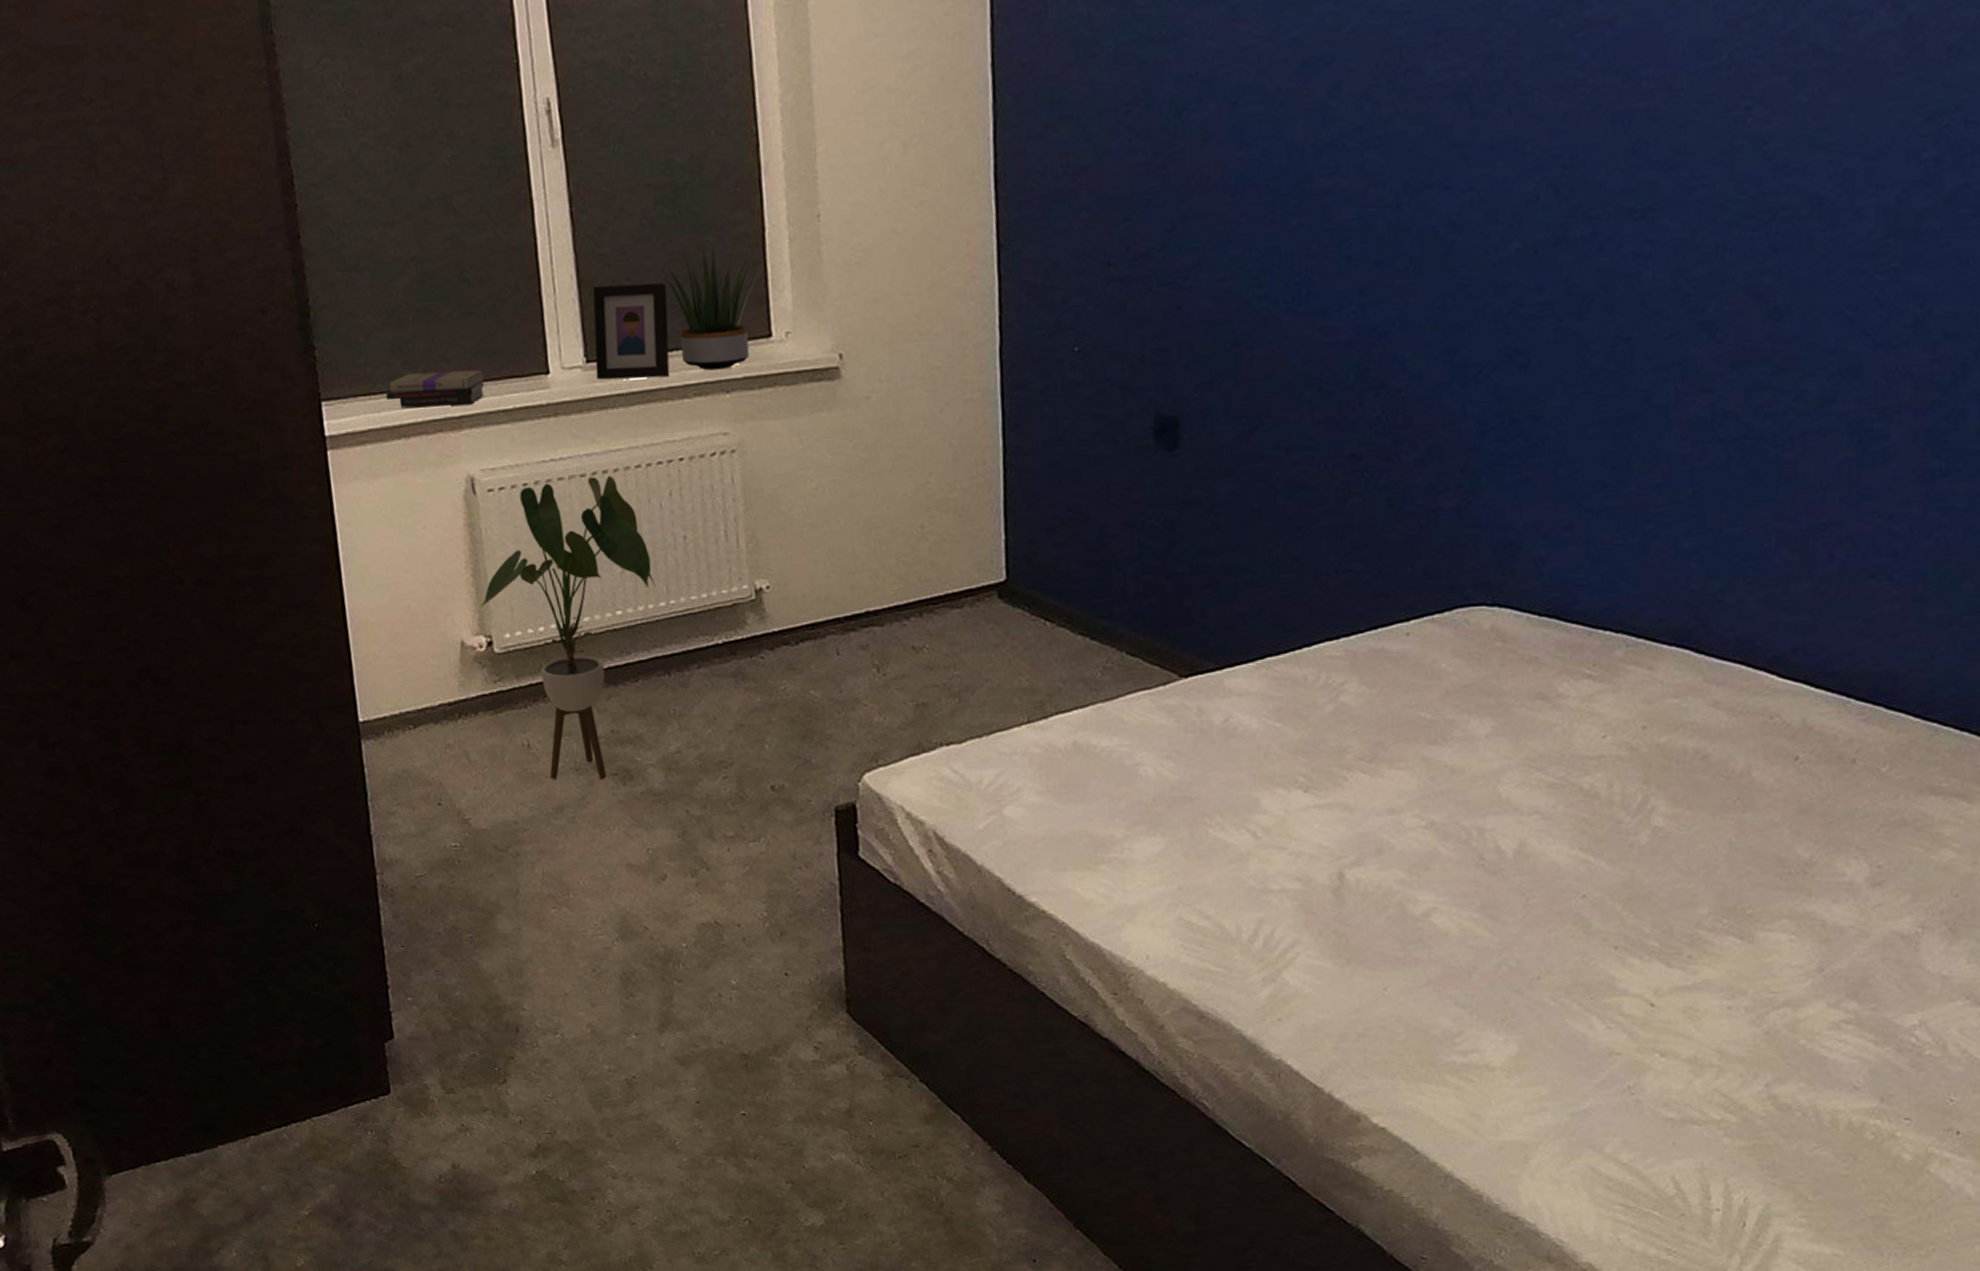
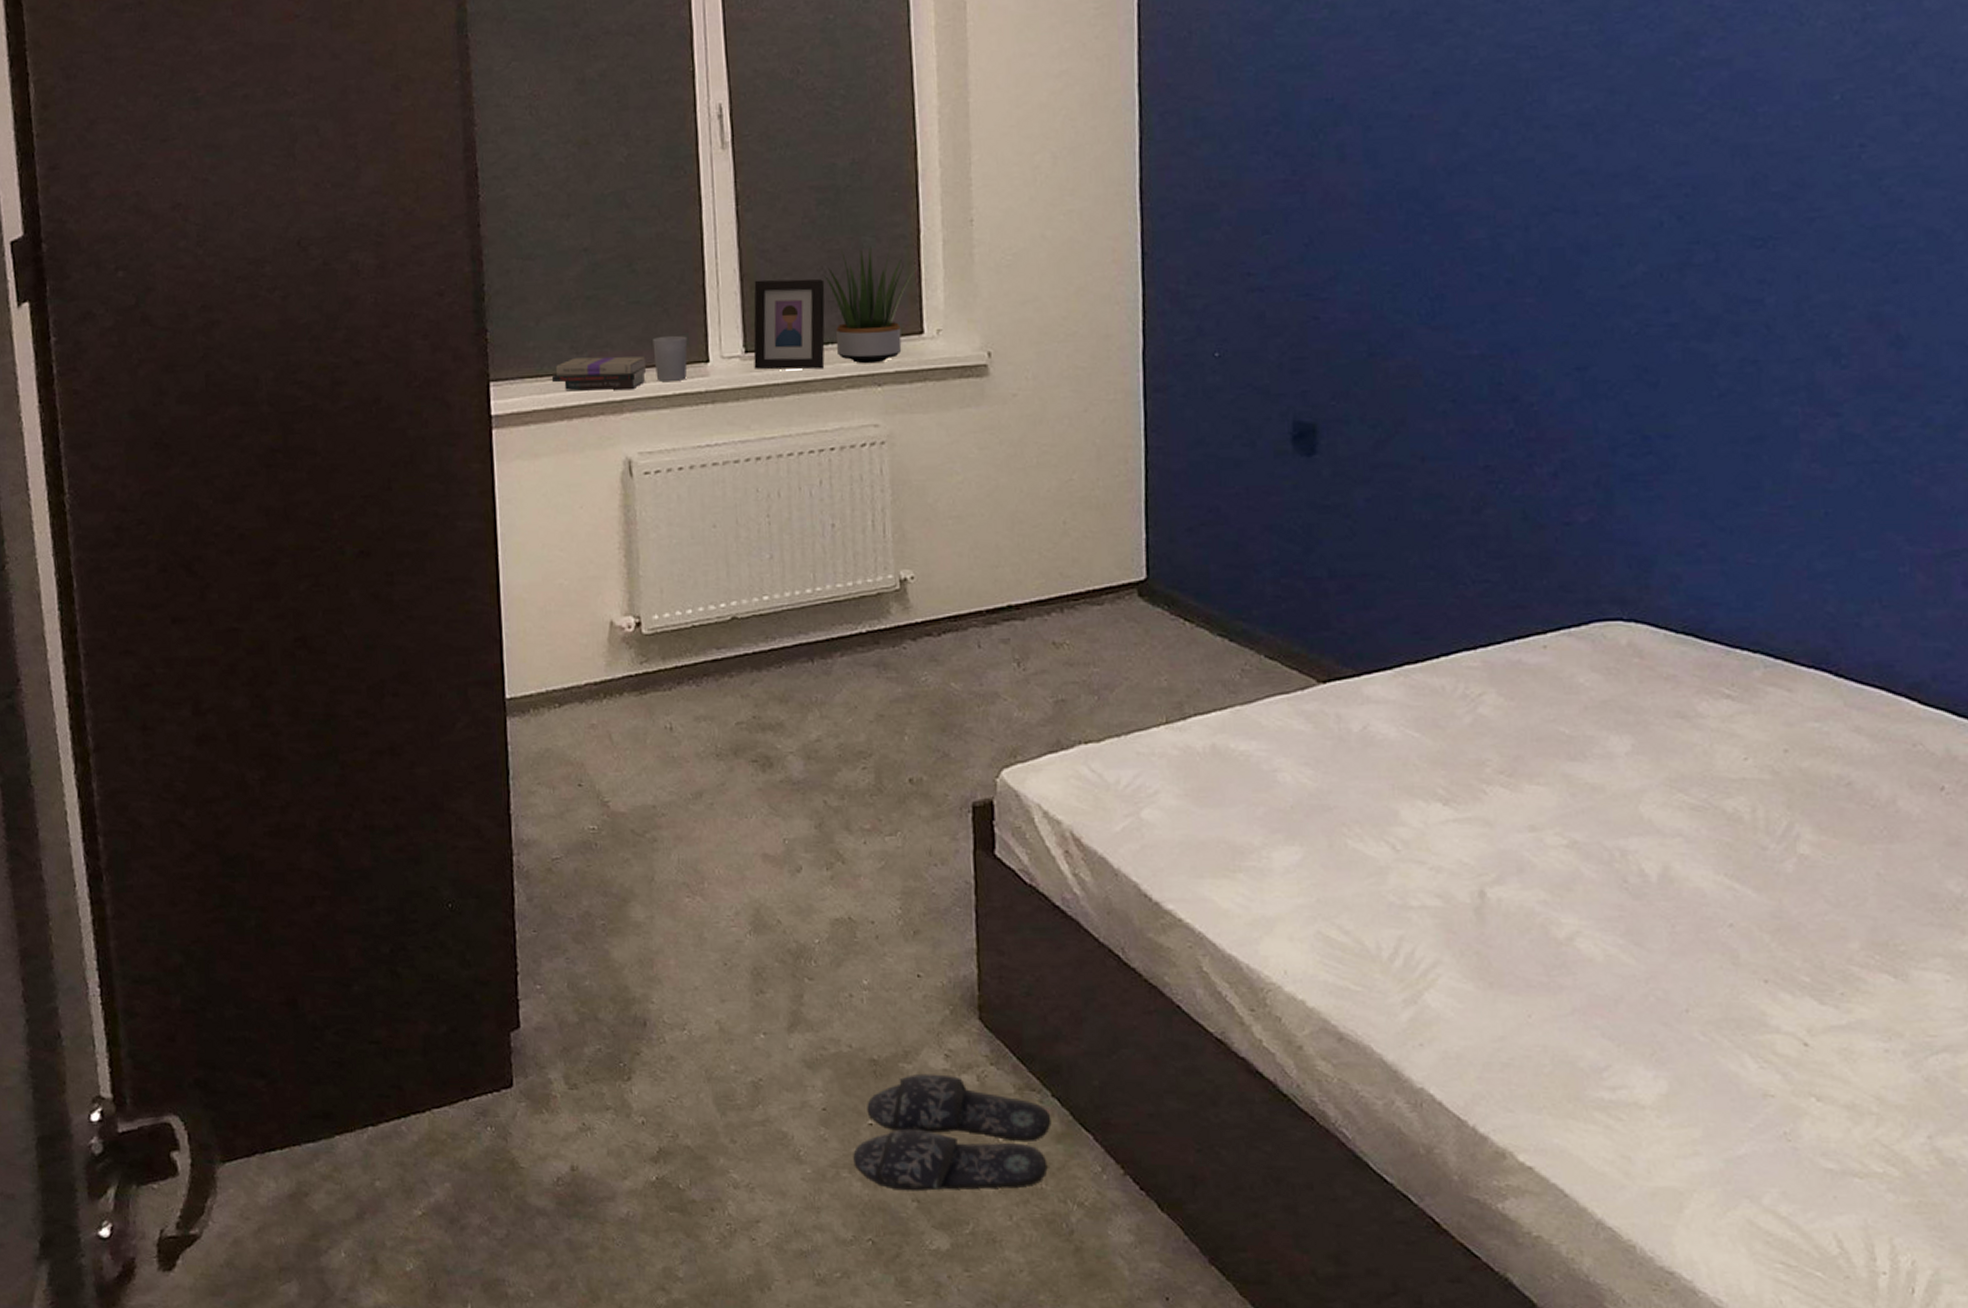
house plant: present [480,476,656,779] -> none [630,463,803,765]
candle holder: none [489,347,527,396] -> present [652,335,688,383]
slippers: none [727,1065,919,1174] -> present [853,1073,1050,1191]

